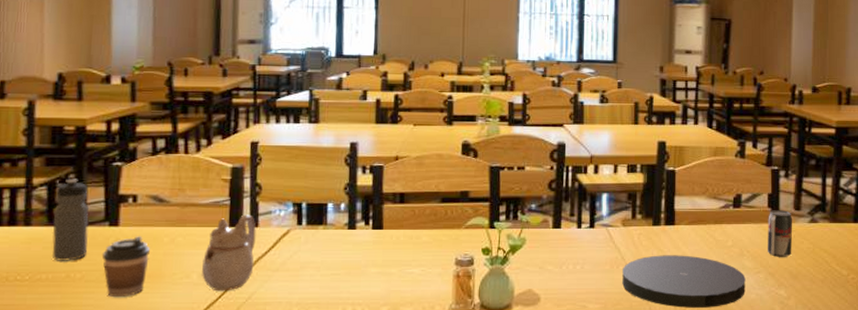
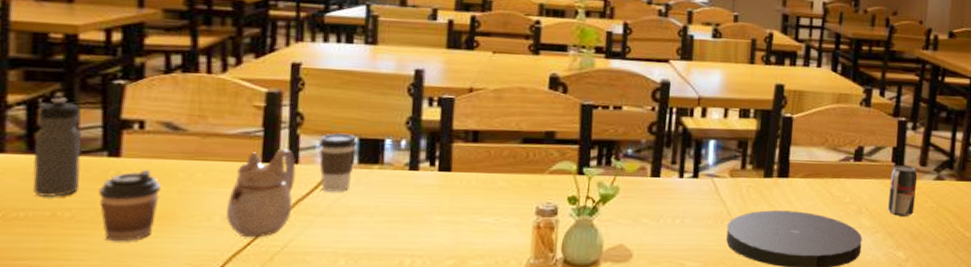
coffee cup: none [274,199,304,250] -> present [319,133,356,192]

